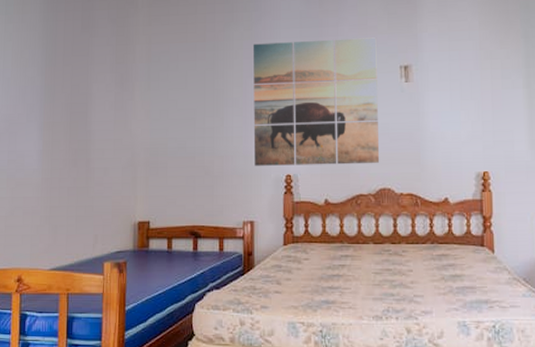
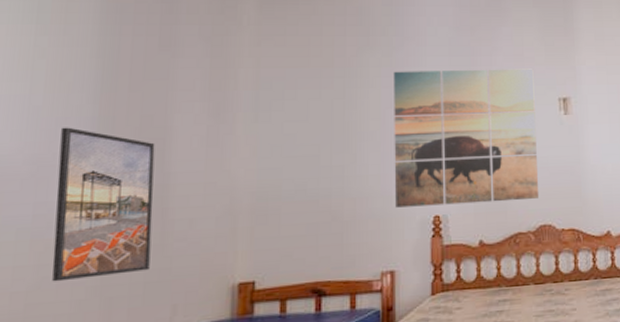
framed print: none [20,94,81,211] -> present [52,127,155,282]

